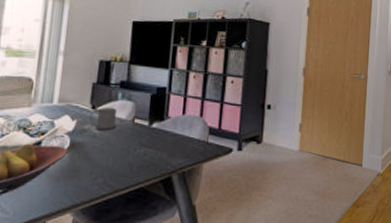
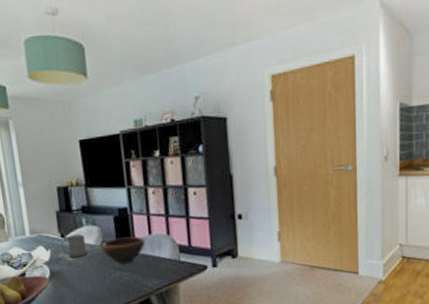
bowl: none [133,115,178,140] -> present [102,236,146,264]

